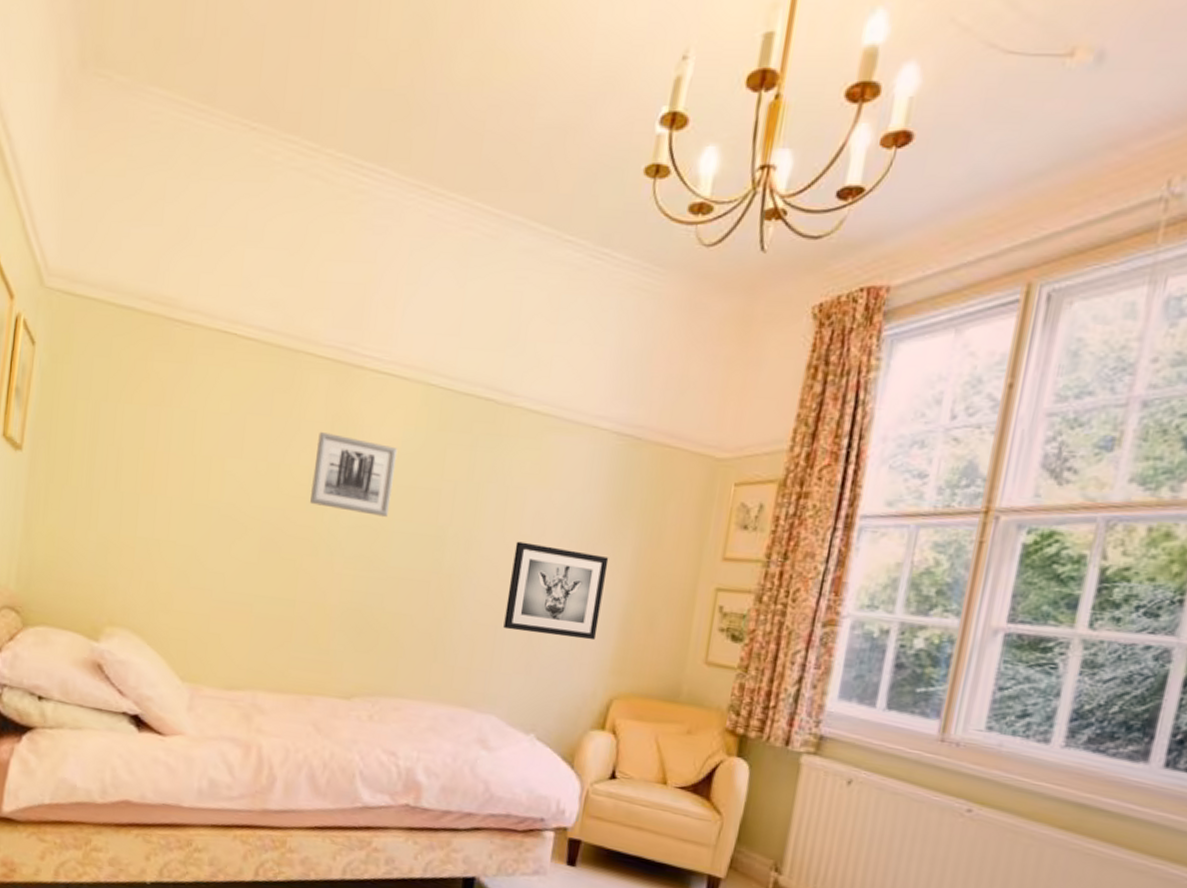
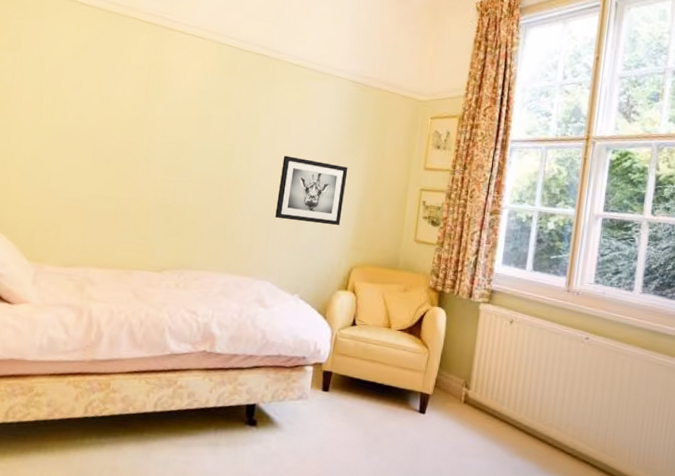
wall art: present [310,431,398,517] -> none [132,74,198,137]

